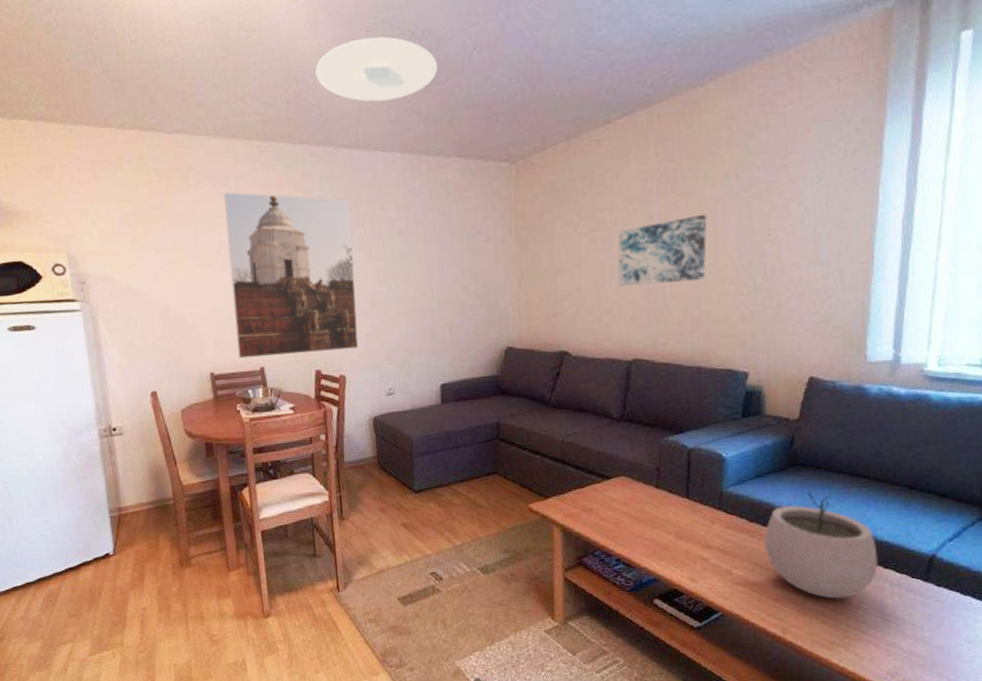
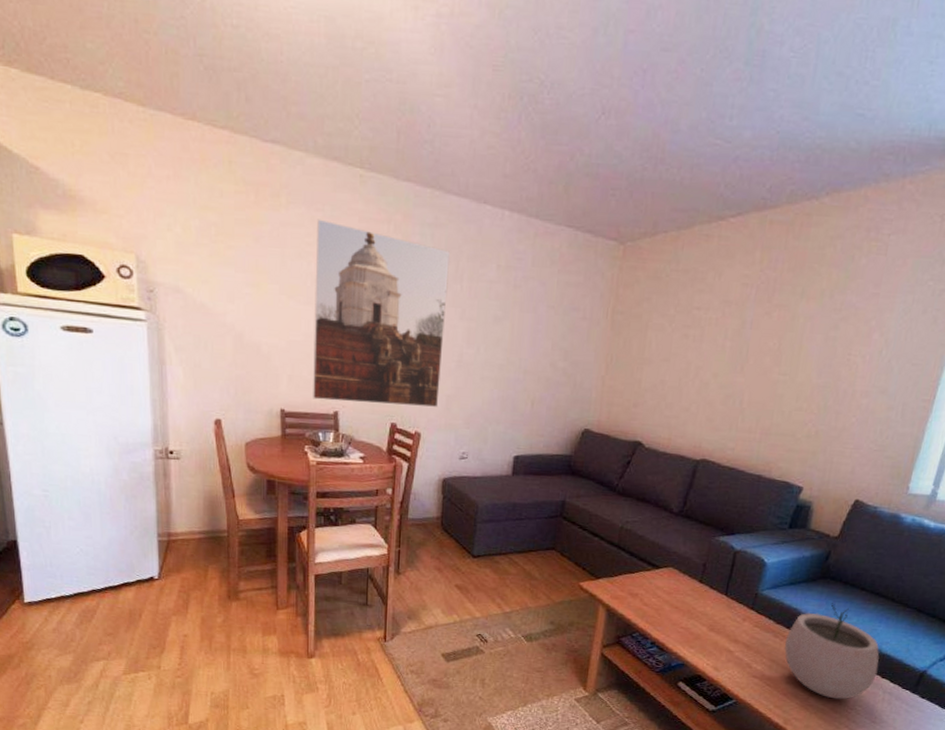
ceiling light: present [315,36,438,102] -> none [433,76,563,152]
wall art: present [617,214,707,286] -> none [700,328,796,394]

